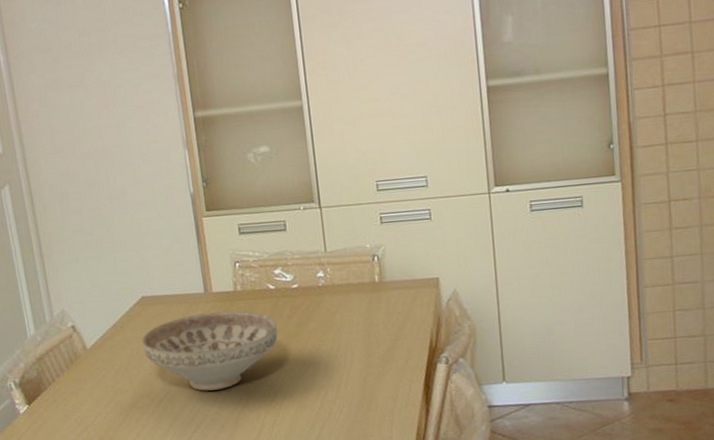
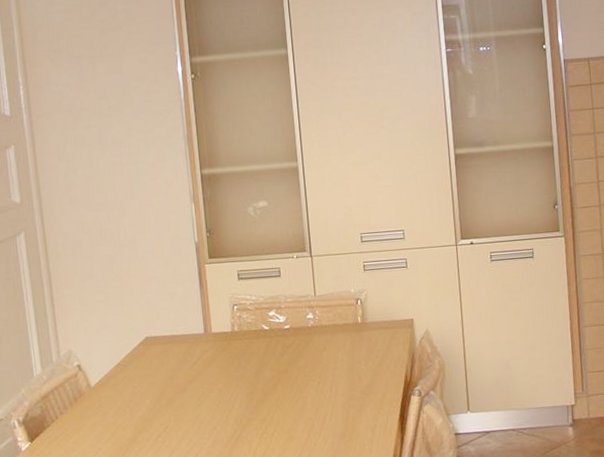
decorative bowl: present [142,311,278,391] -> none [144,350,271,426]

